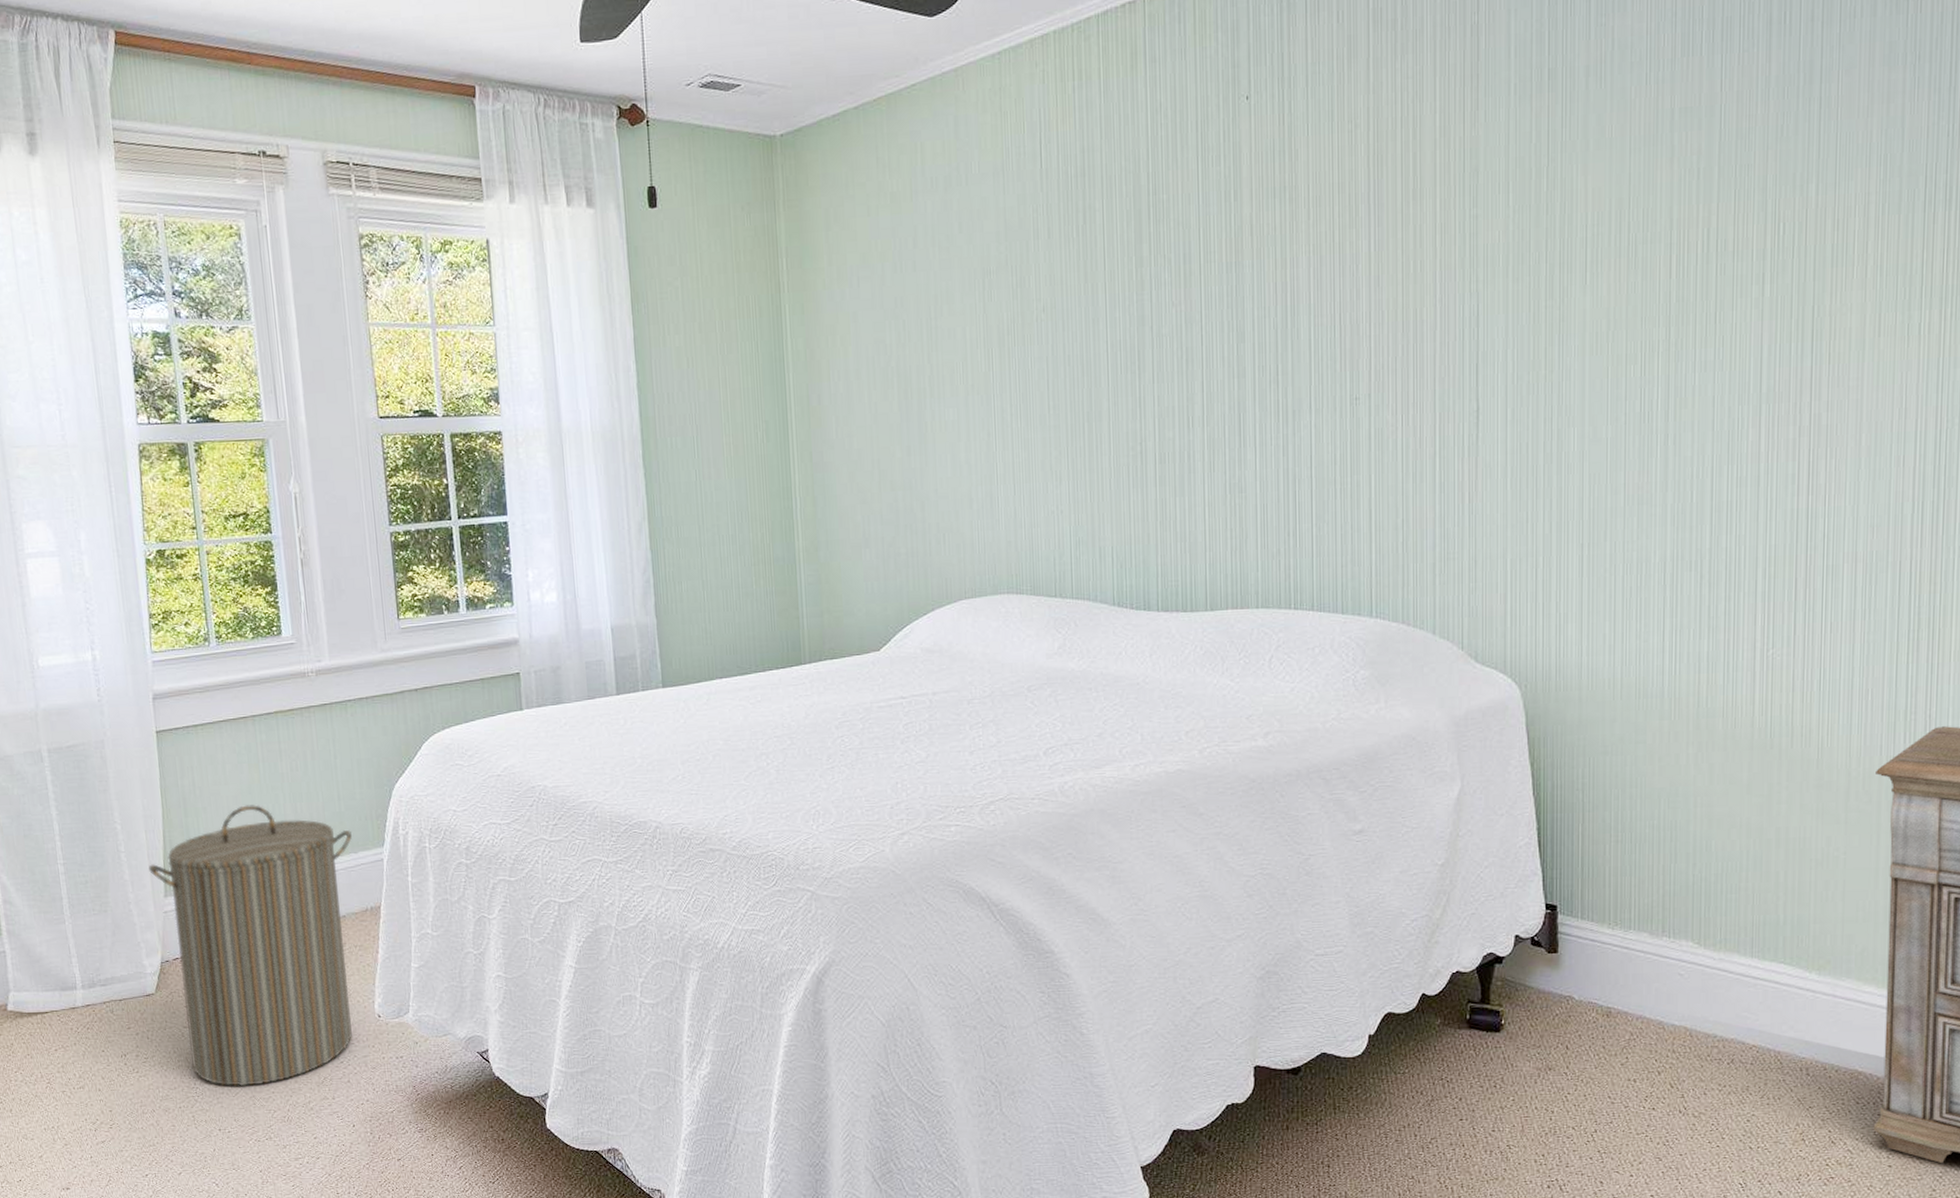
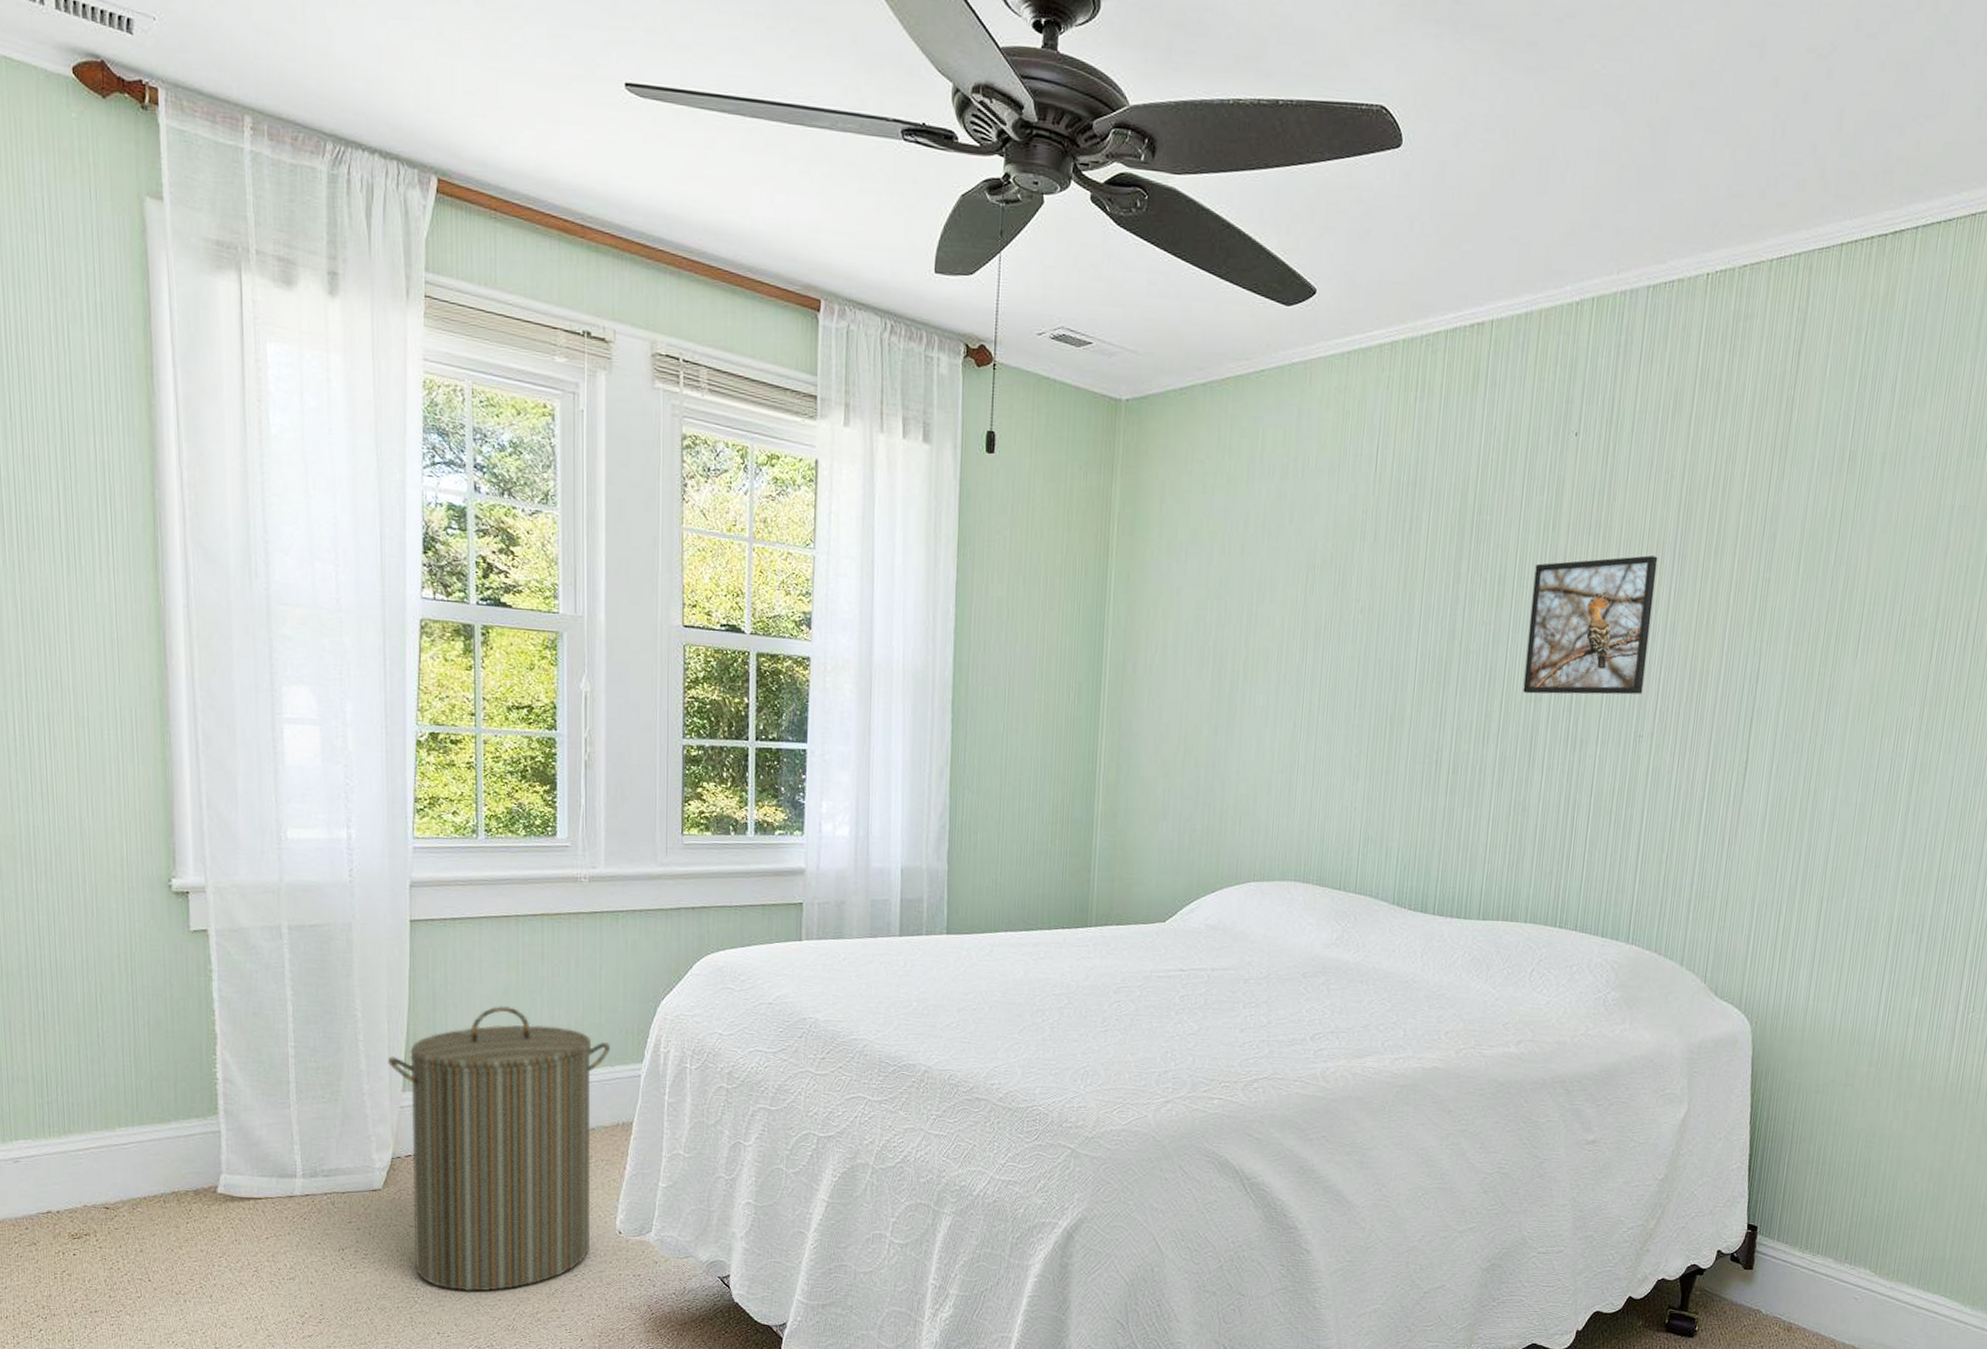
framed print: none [1221,210,1353,371] -> present [1523,555,1658,695]

